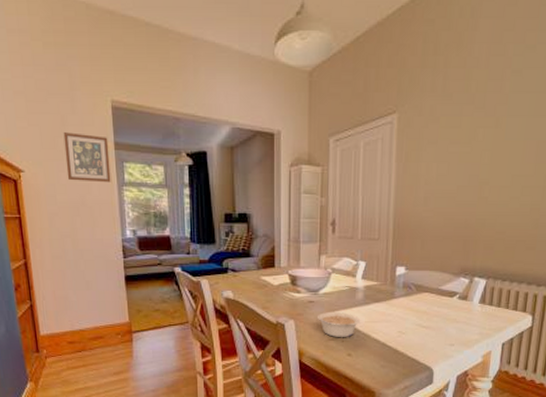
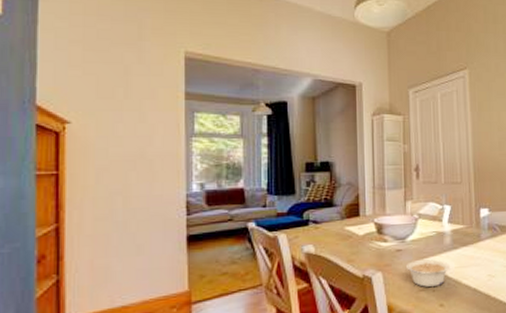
picture frame: present [63,132,111,183] -> none [125,82,178,134]

